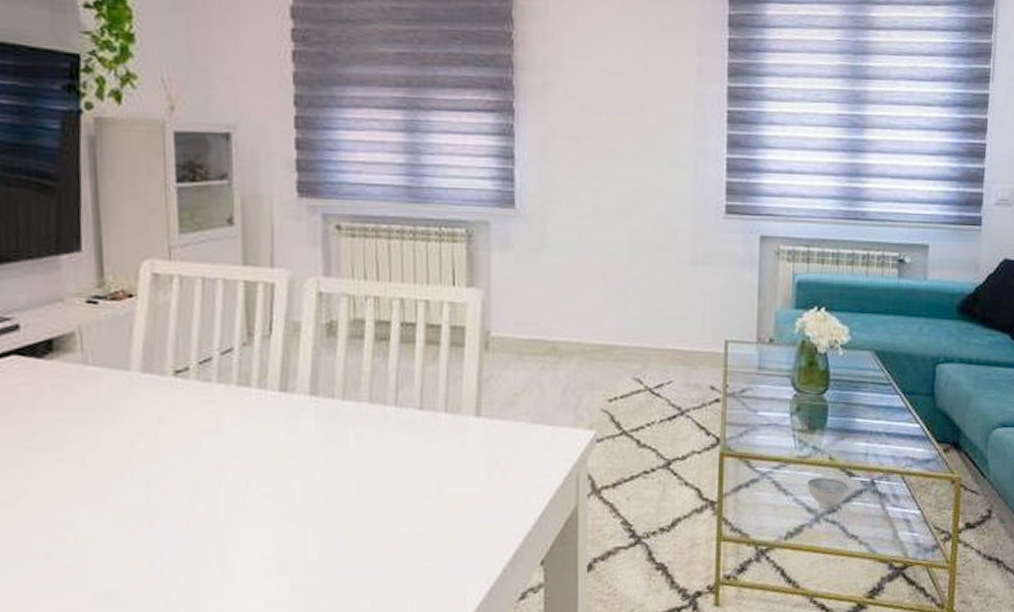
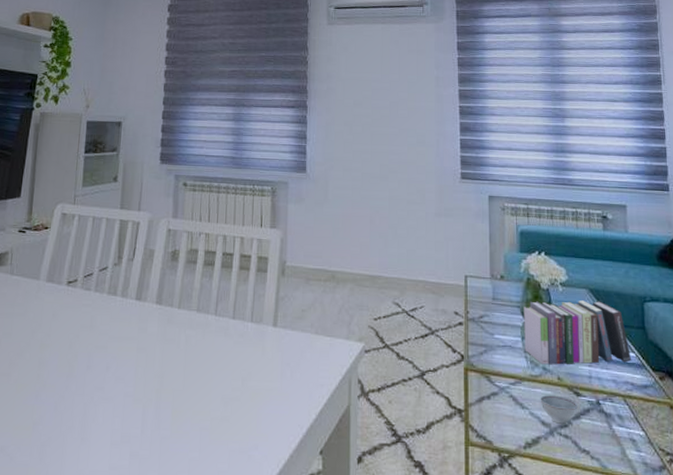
books: none [793,365,916,443] -> present [524,300,632,365]

